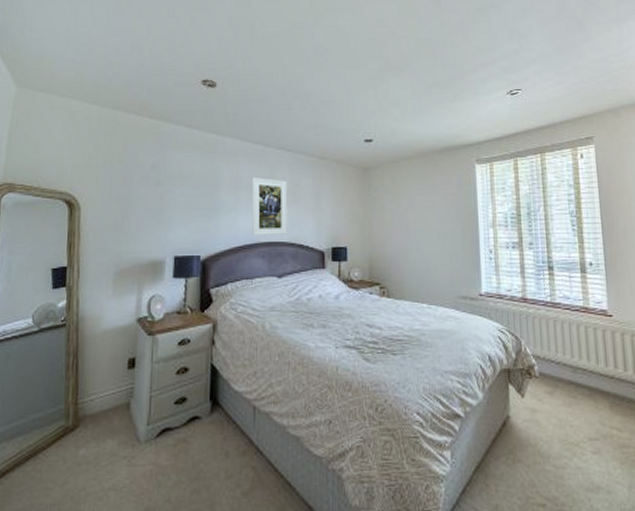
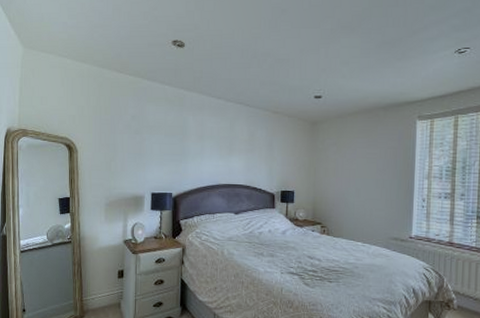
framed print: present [251,178,288,236] -> none [214,129,245,179]

